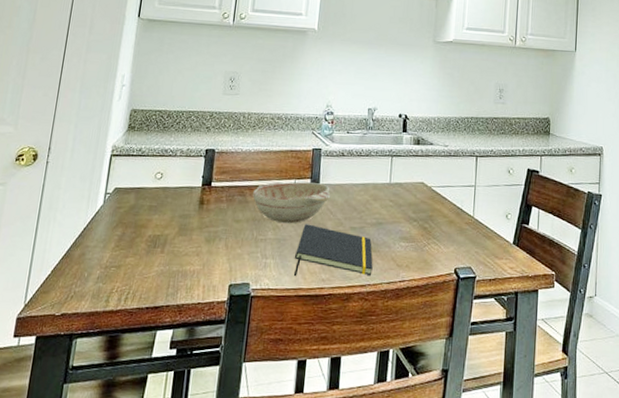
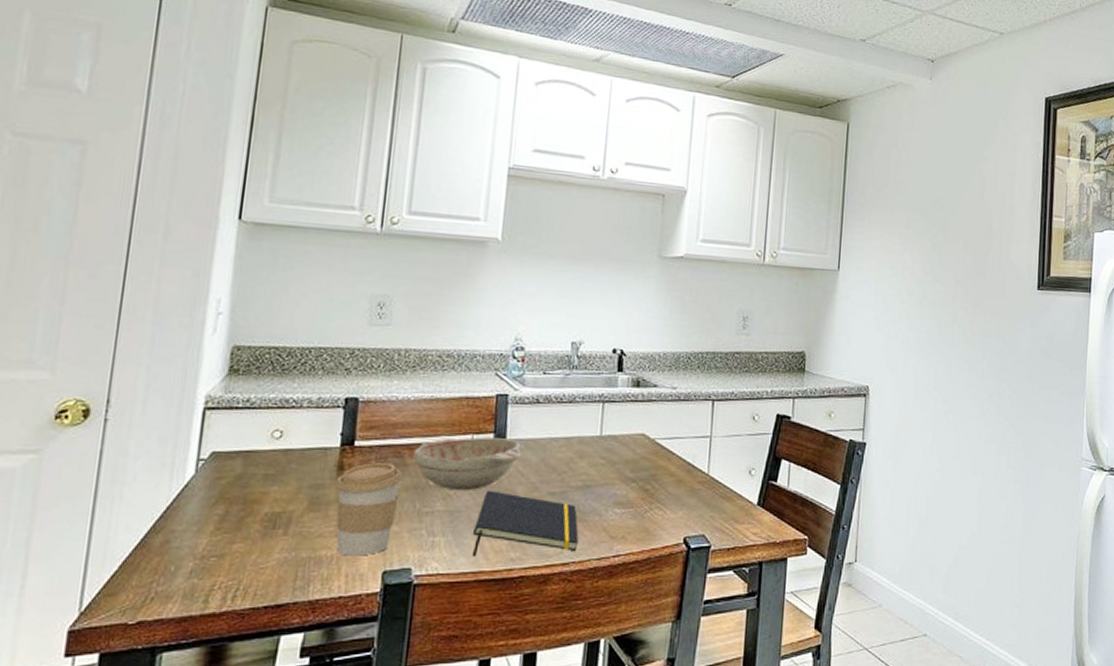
coffee cup: none [197,199,245,272] -> present [335,463,403,556]

